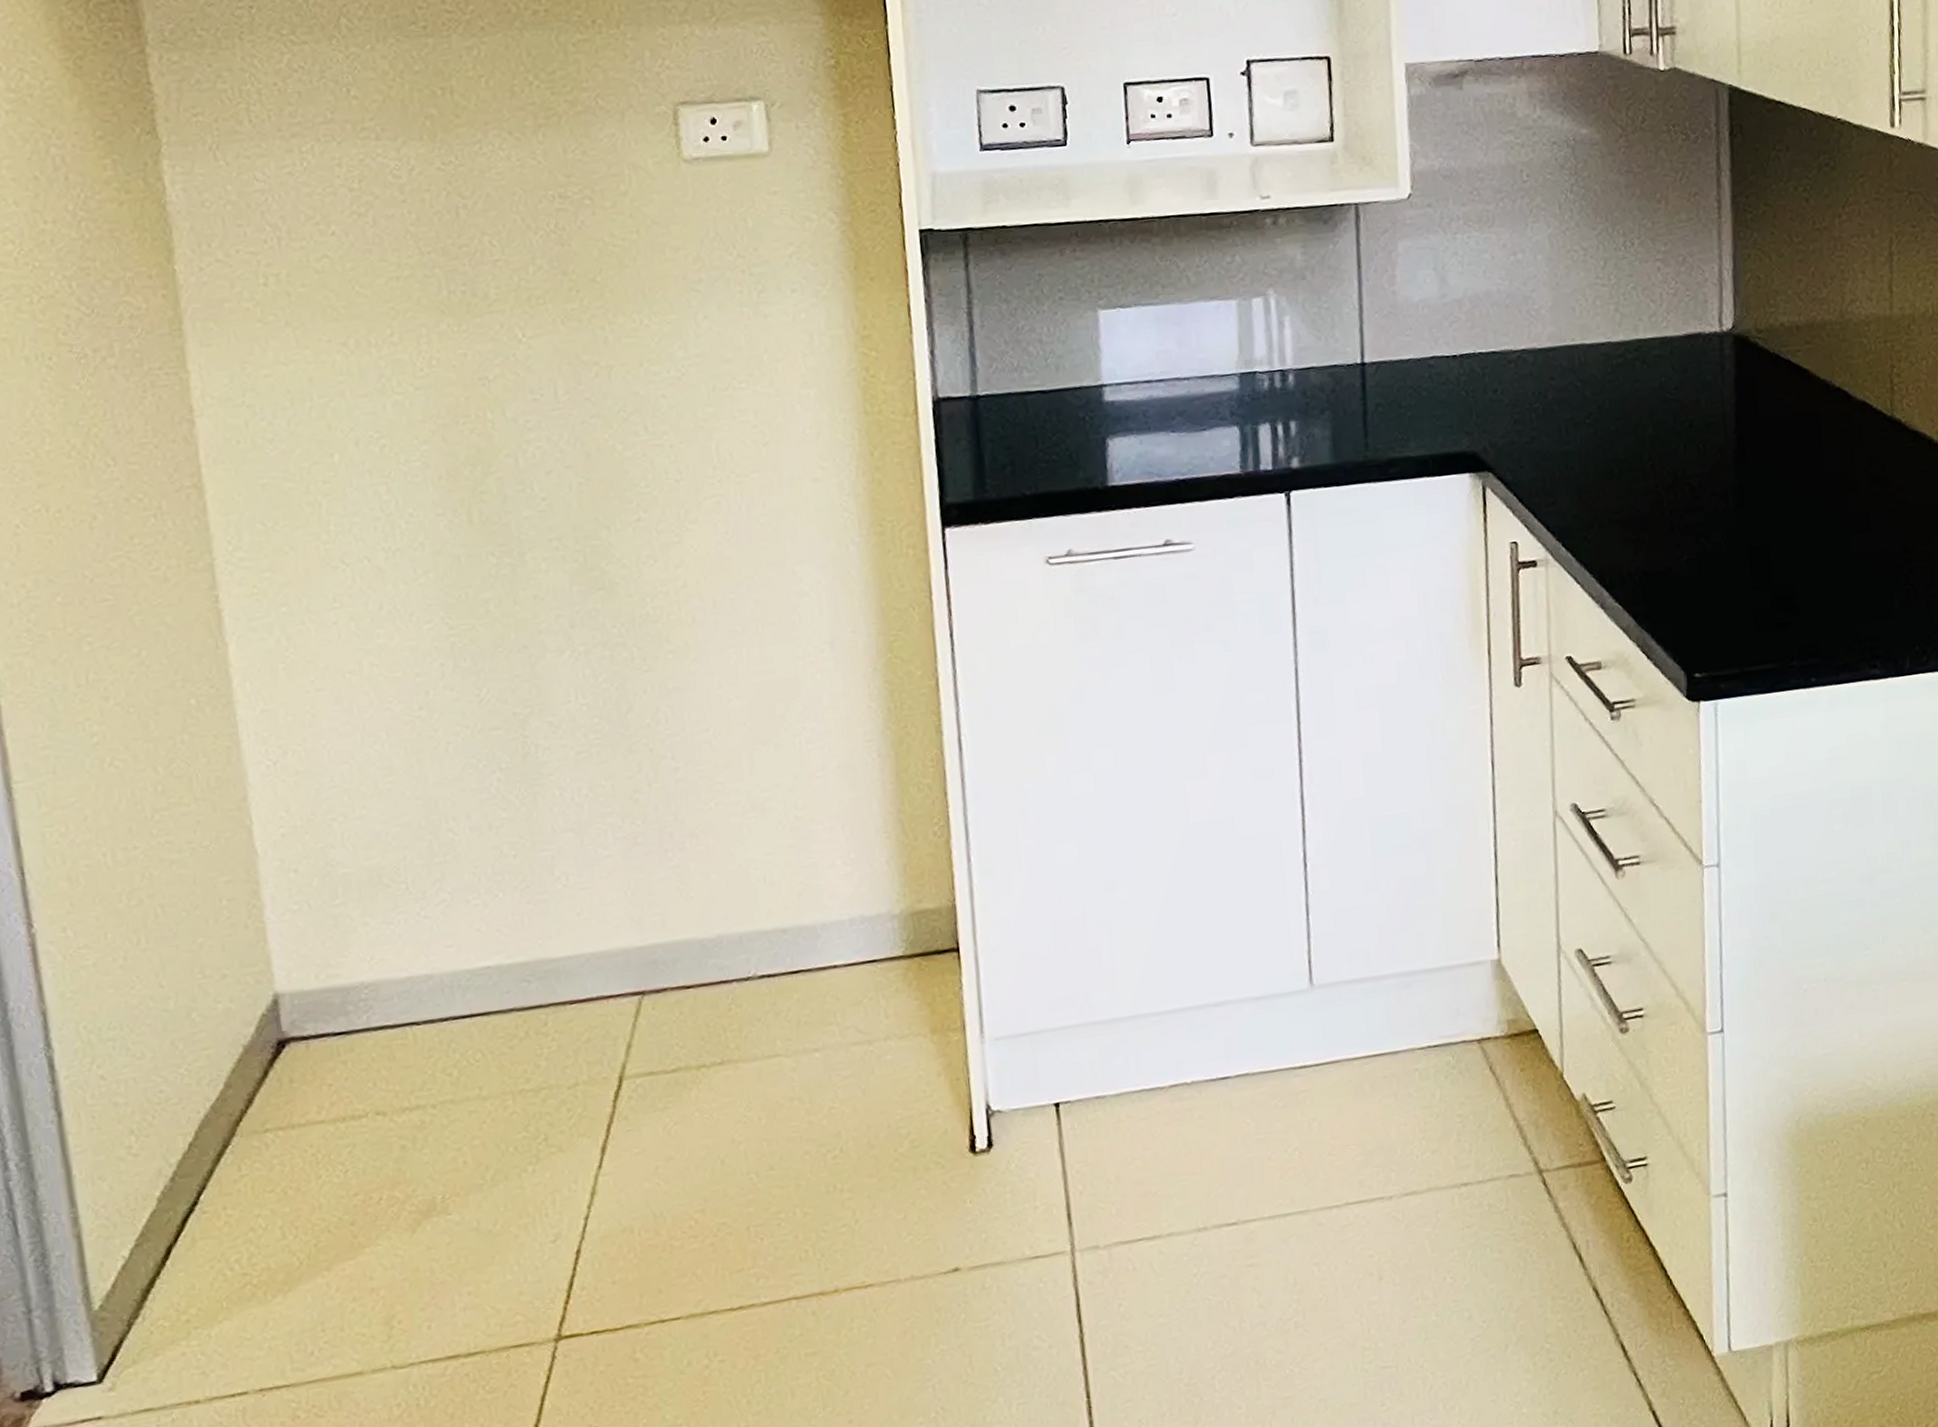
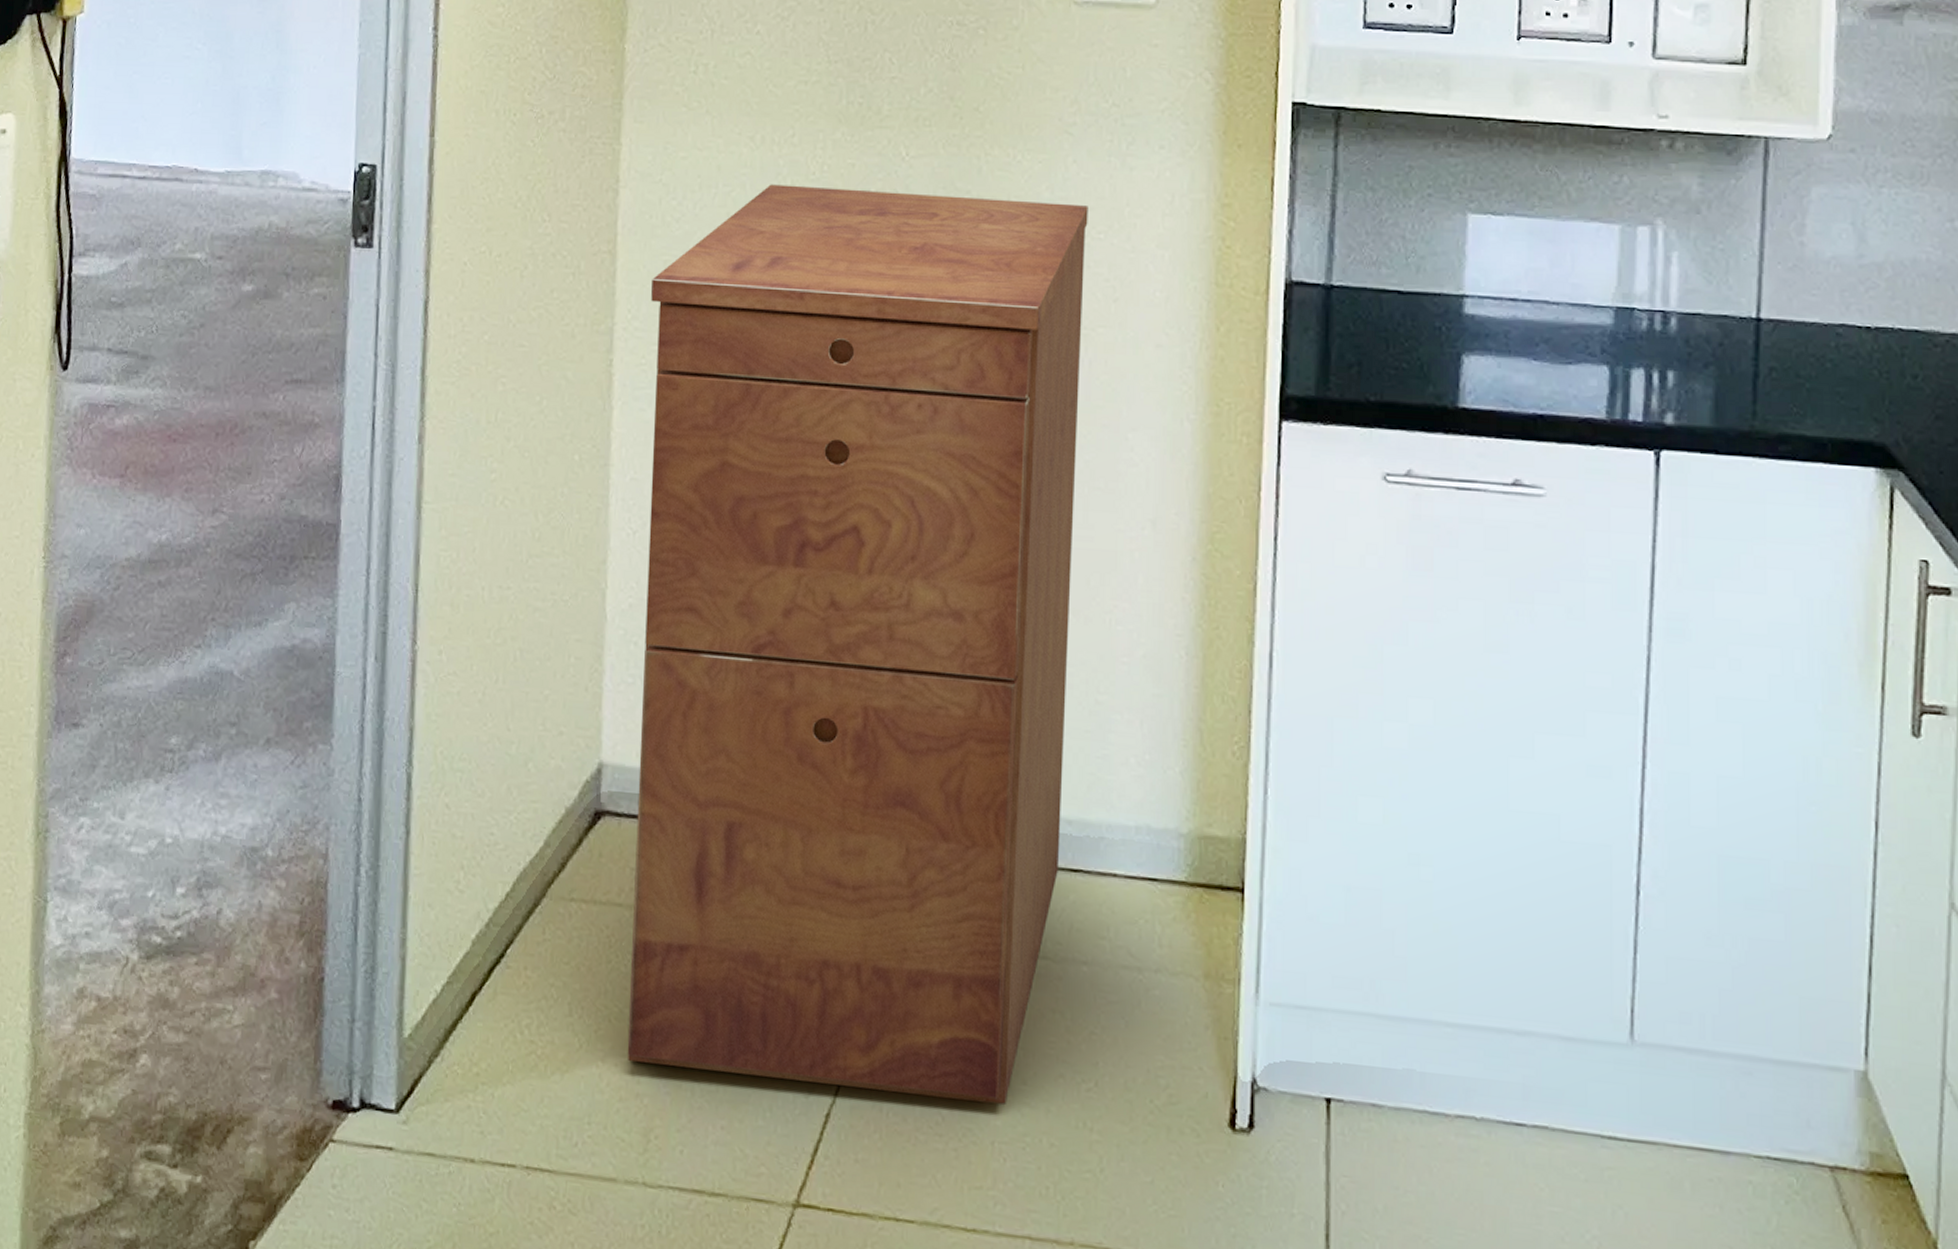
filing cabinet: none [250,358,780,1262] -> present [627,184,1088,1104]

